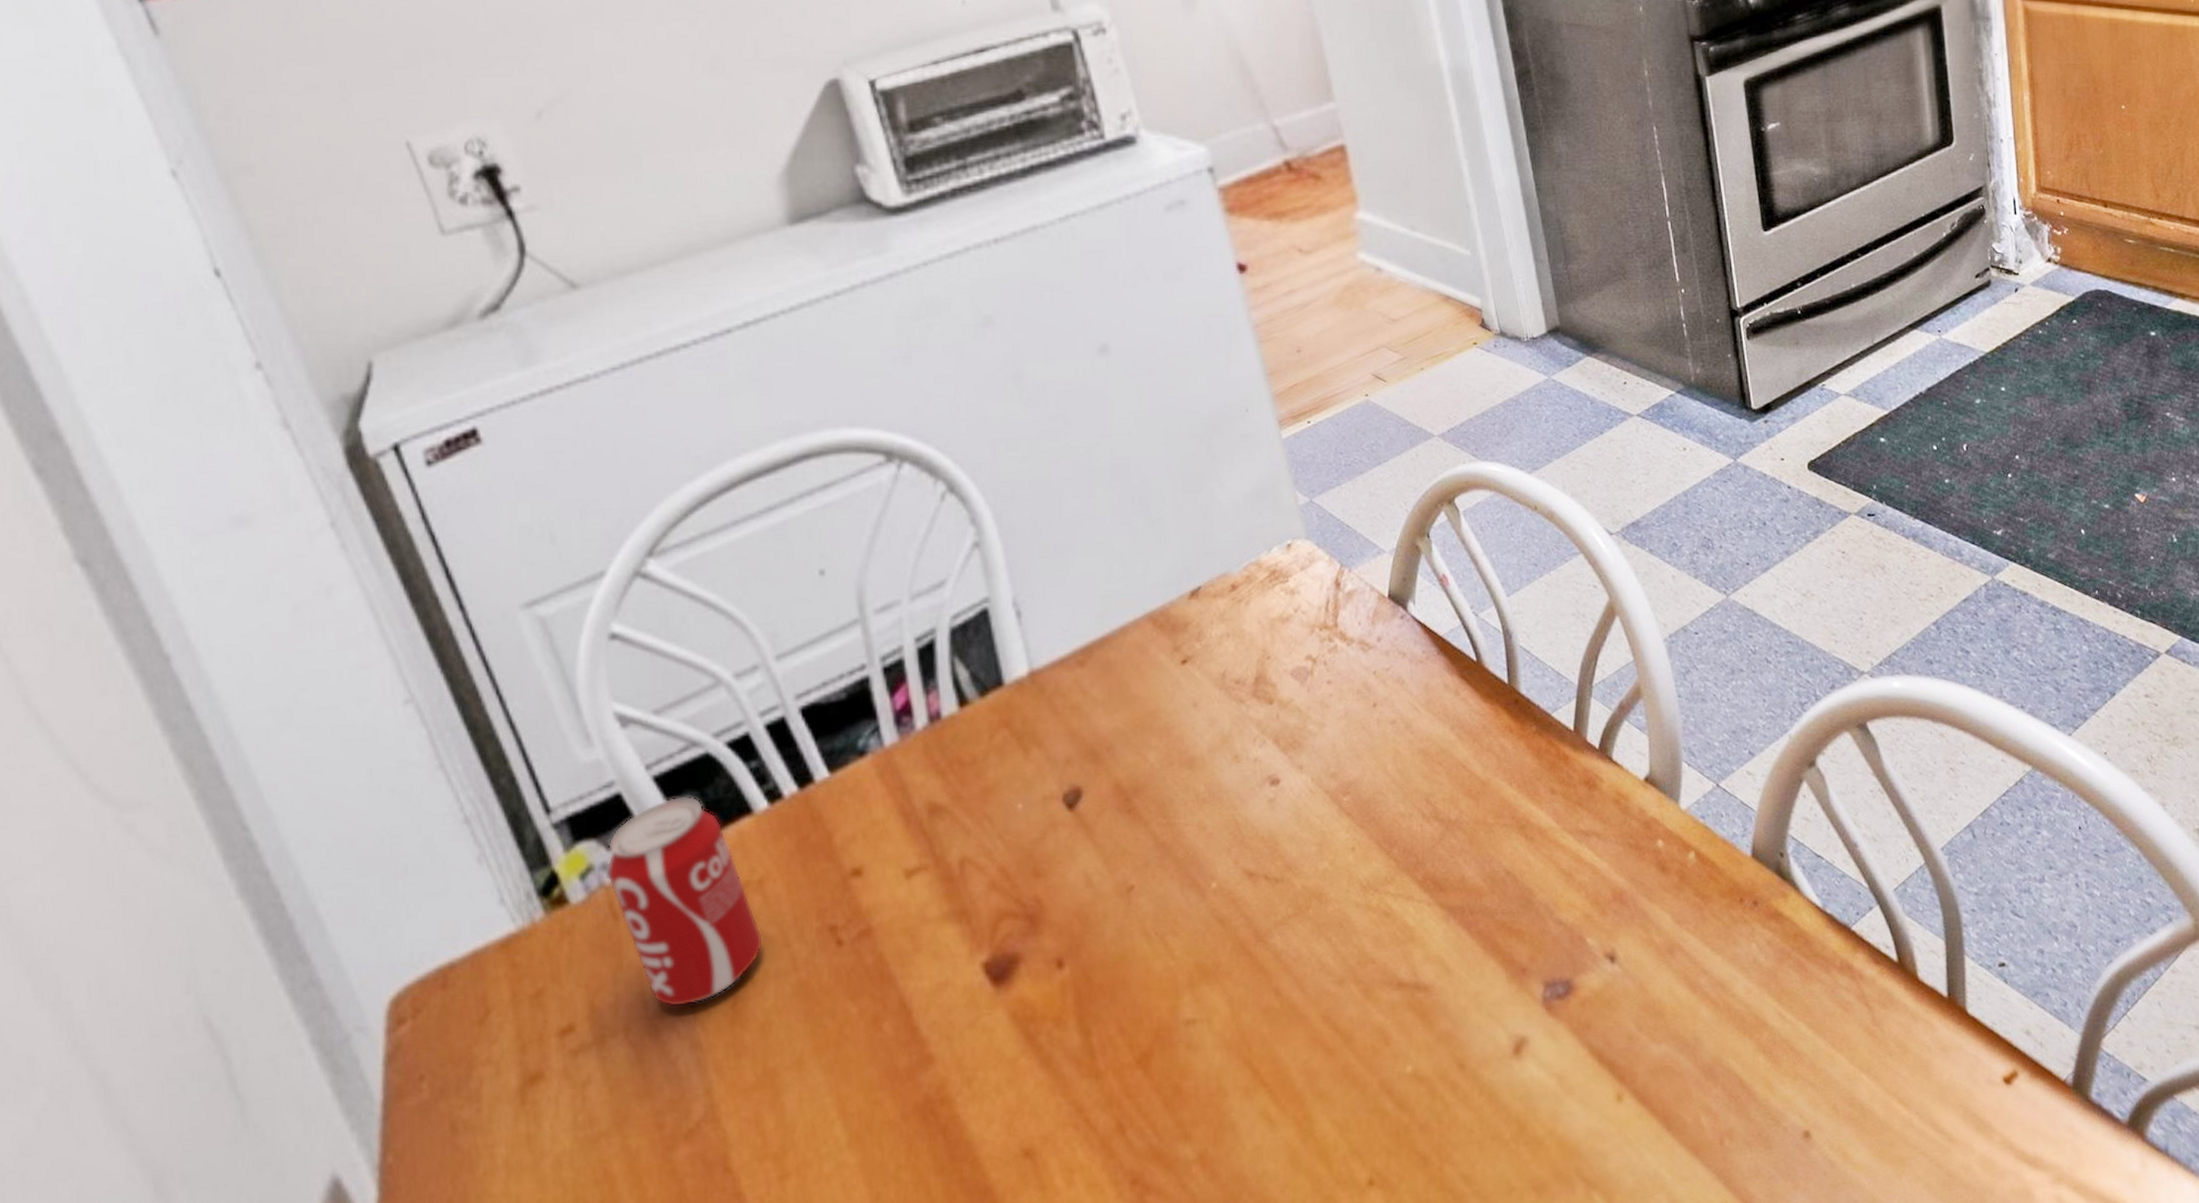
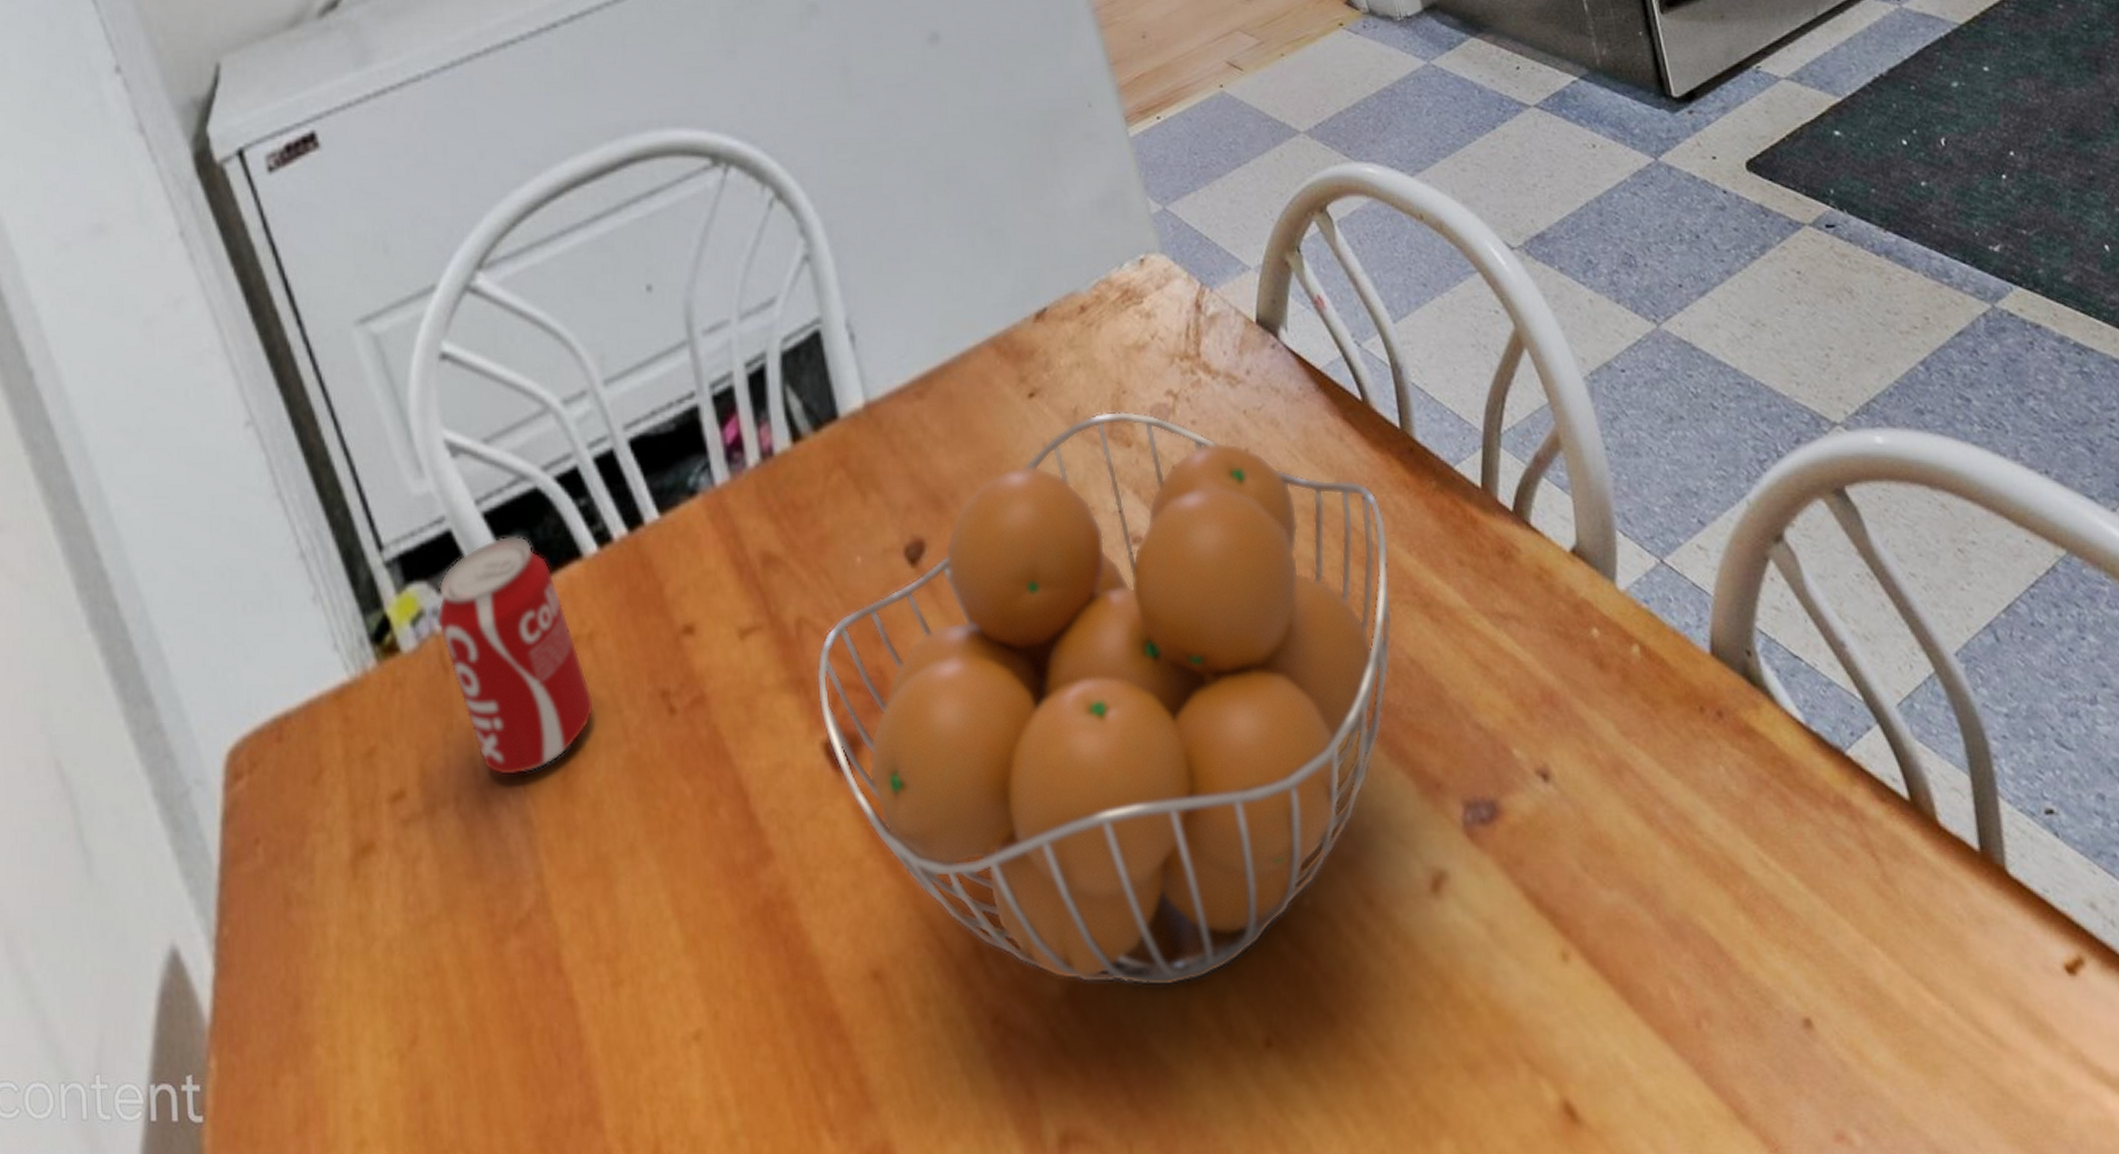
fruit basket: none [977,673,1493,1146] -> present [816,410,1393,987]

